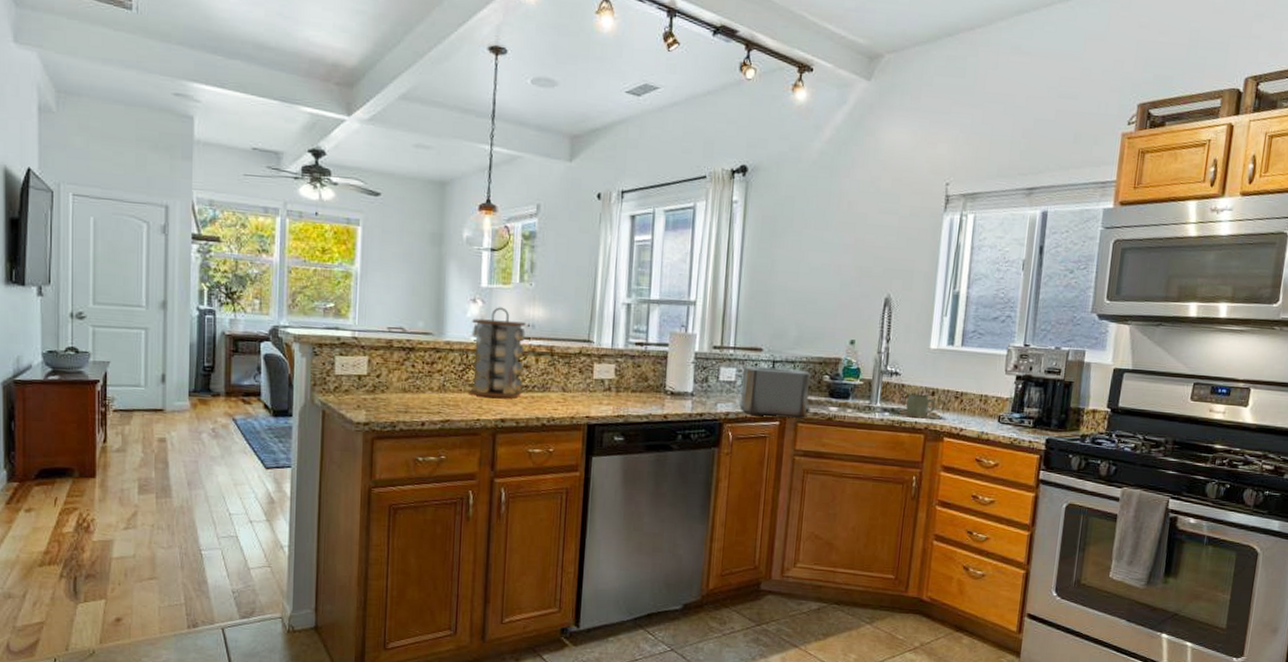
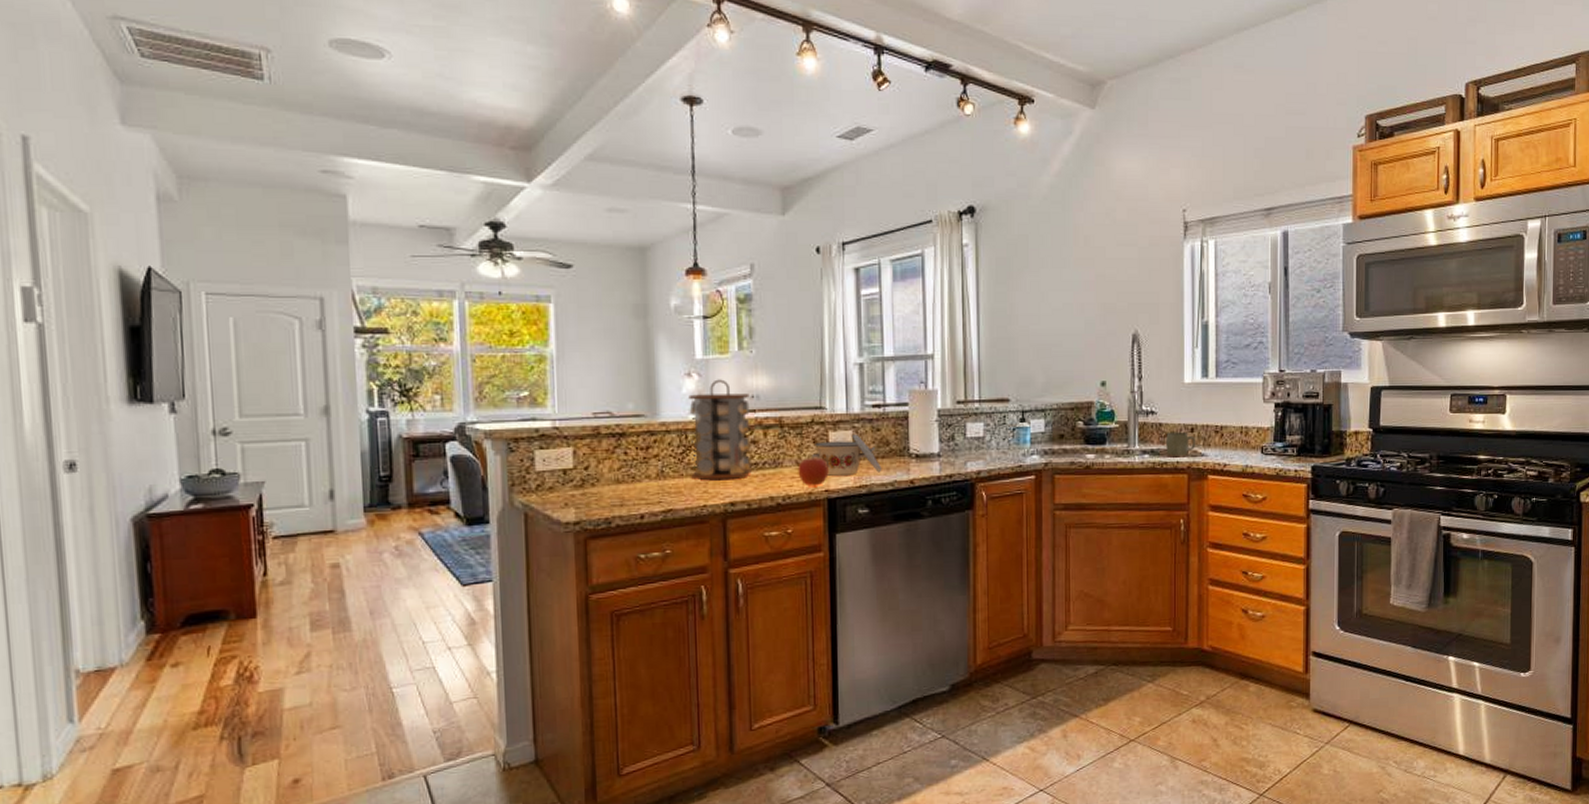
fruit: none [563,385,591,412] -> present [798,457,829,487]
cooking pot: none [576,367,639,406] -> present [811,433,882,477]
toaster: present [739,366,812,419] -> none [990,418,1066,472]

